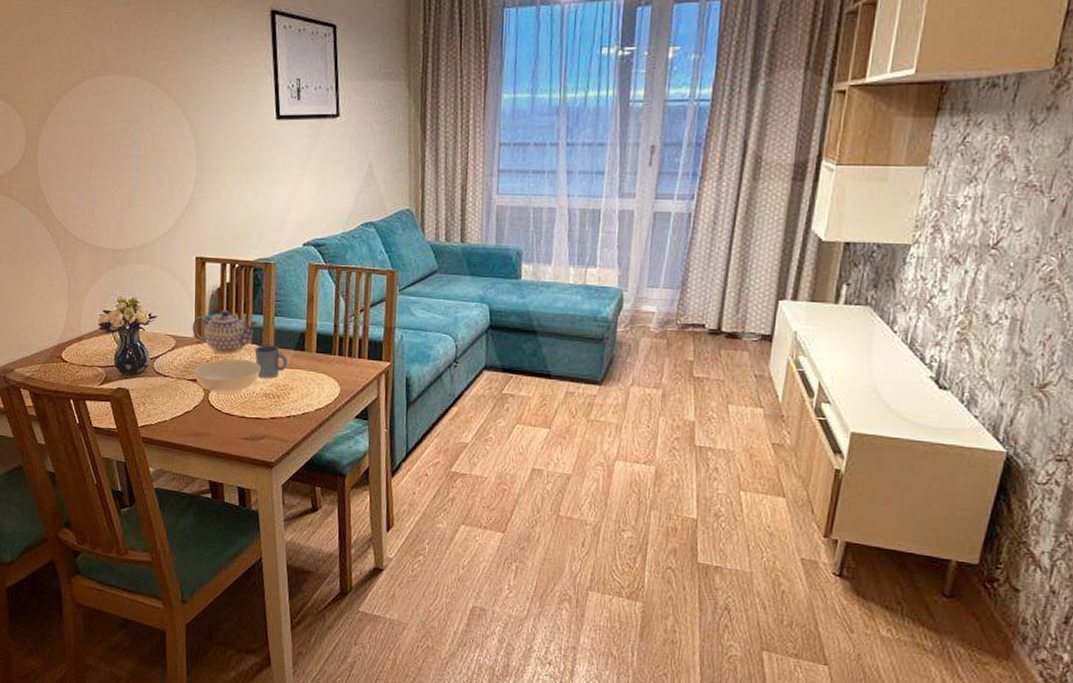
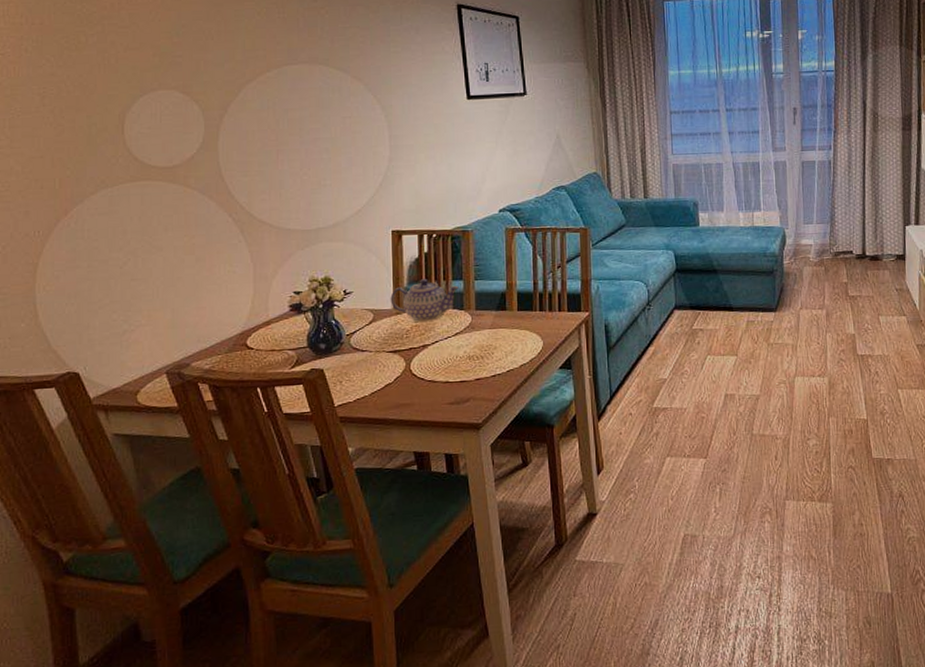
bowl: present [193,359,261,395] -> none [393,325,463,363]
mug: present [254,345,288,379] -> none [456,308,490,342]

